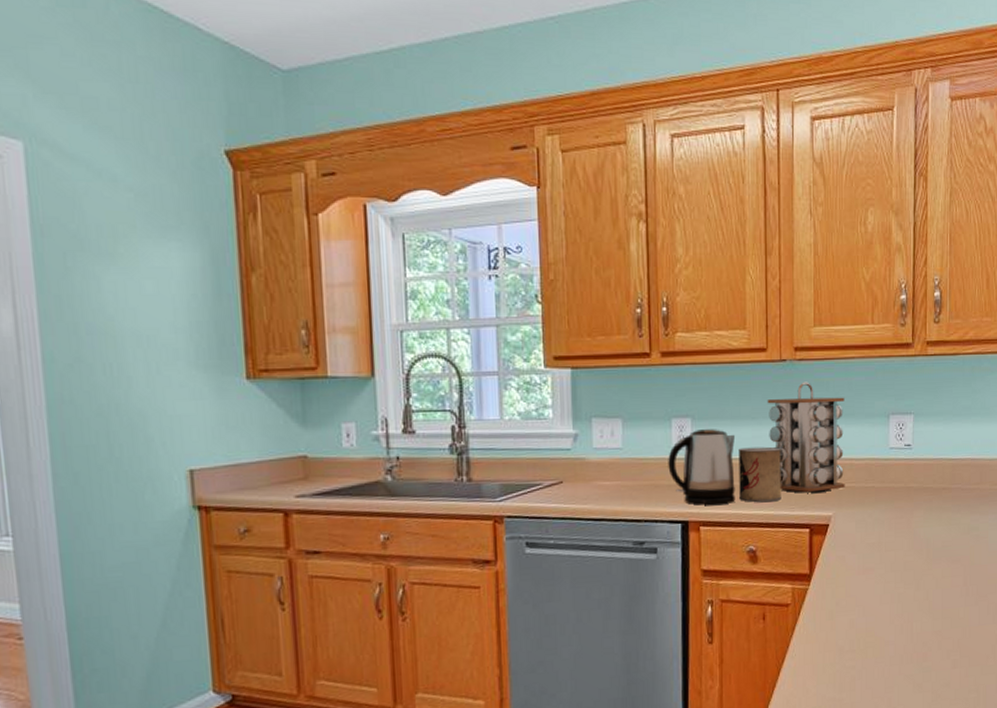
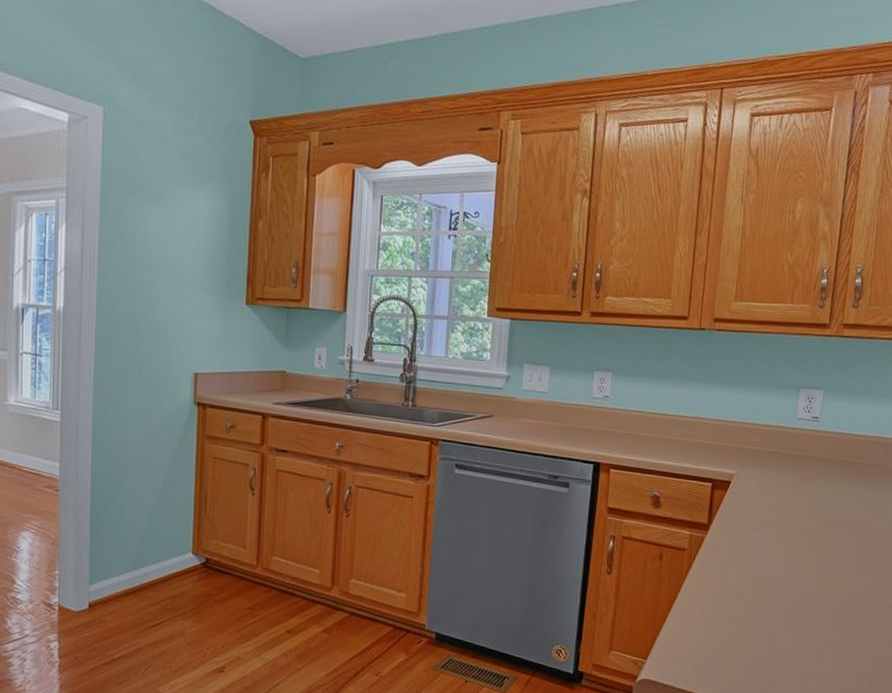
kettle: present [668,428,736,505] -> none [587,382,651,452]
tin can: present [739,446,781,503] -> none [649,403,692,455]
spice rack: present [767,381,845,493] -> none [682,350,758,452]

